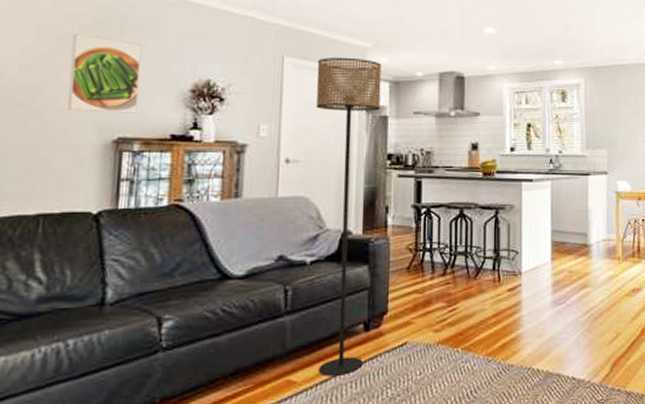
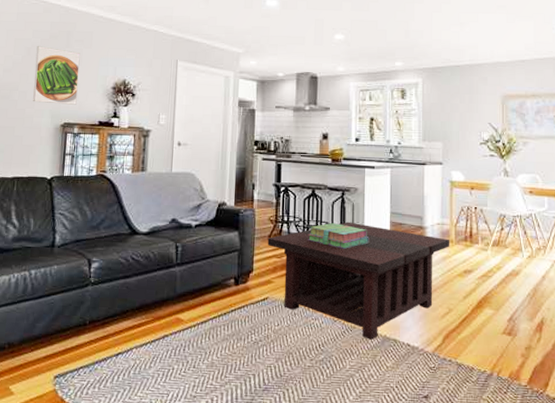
floor lamp: present [316,57,382,377] -> none [200,61,251,319]
coffee table: none [405,244,617,378] -> present [267,221,450,340]
stack of books: none [456,247,528,276] -> present [308,223,369,249]

